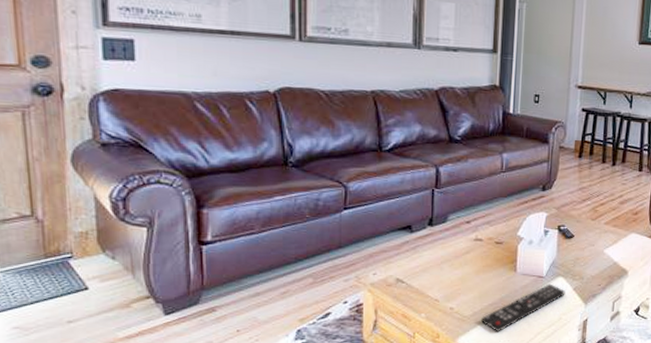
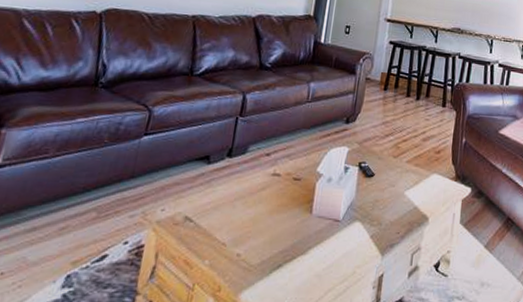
remote control: present [481,283,565,332] -> none [268,229,362,287]

